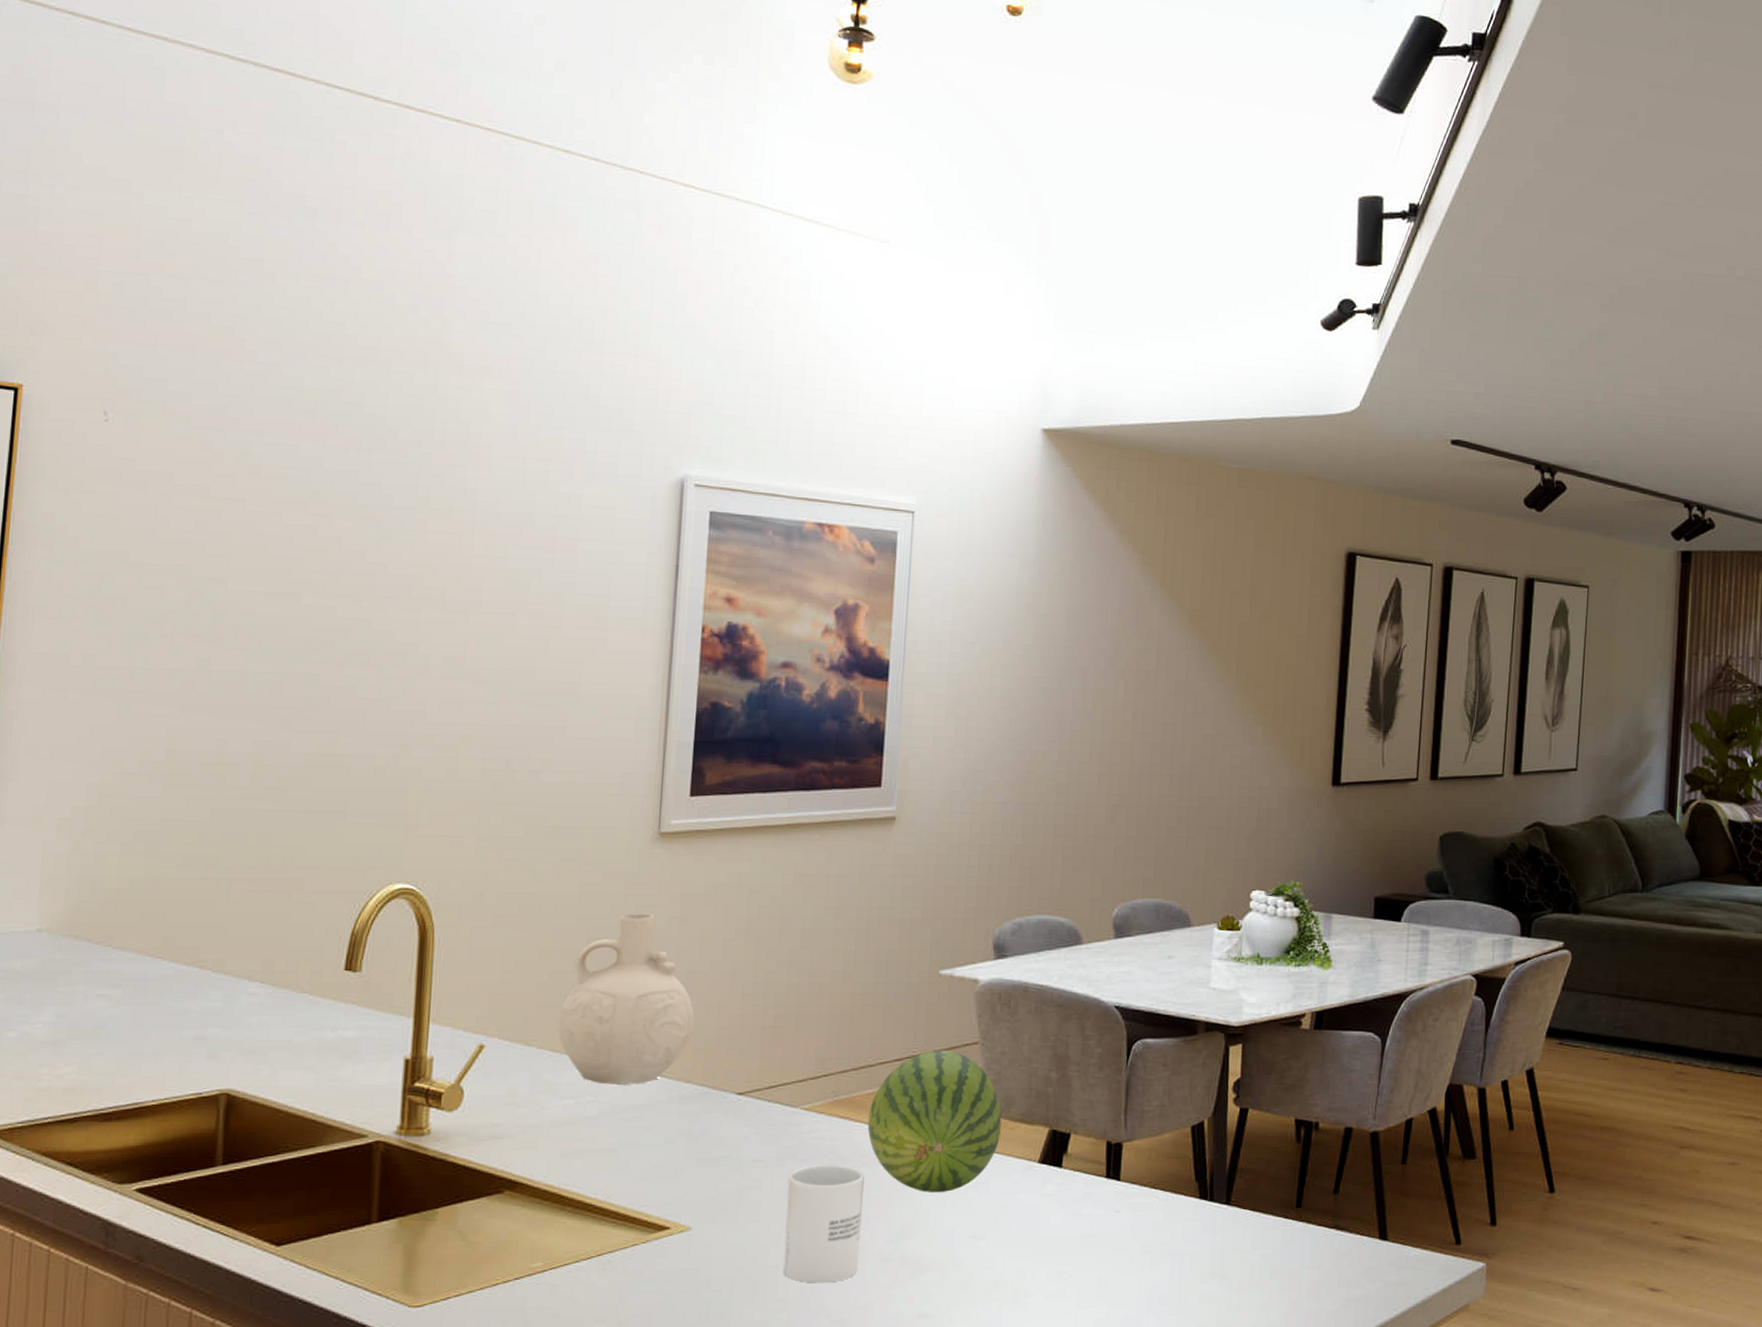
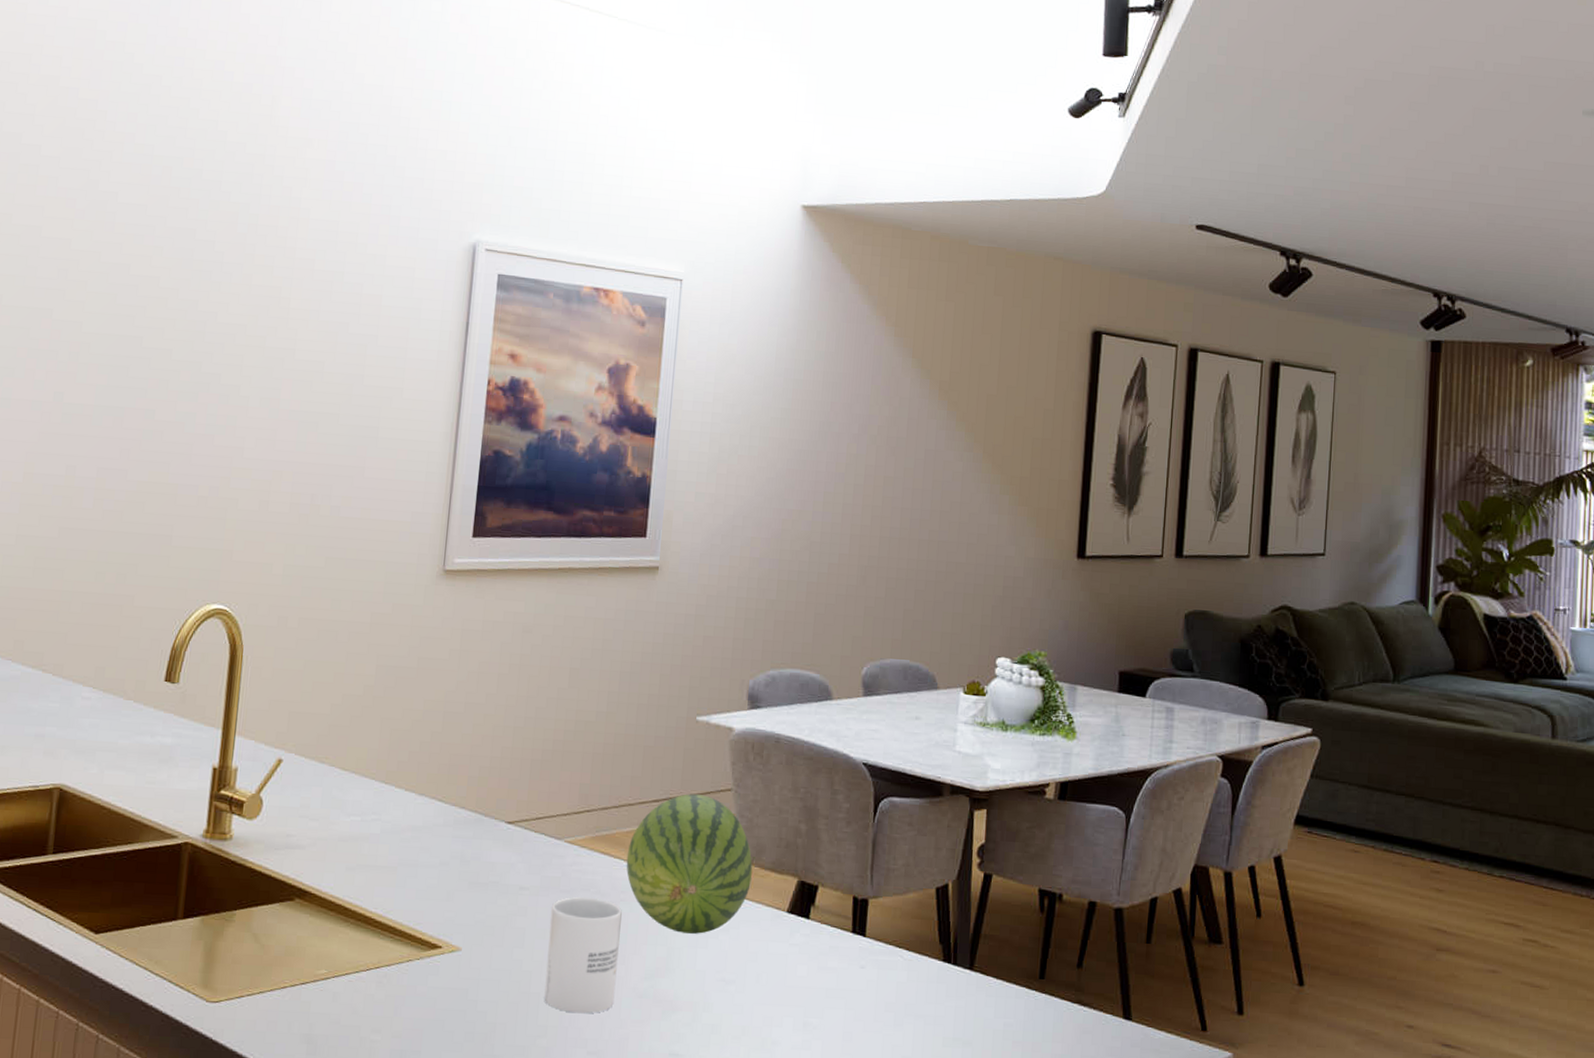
ceramic jug: present [557,913,695,1085] -> none [347,644,471,807]

